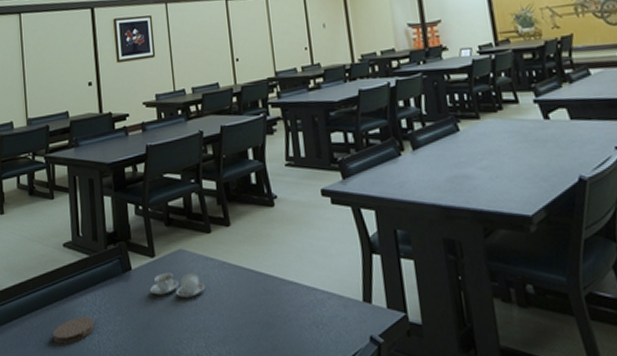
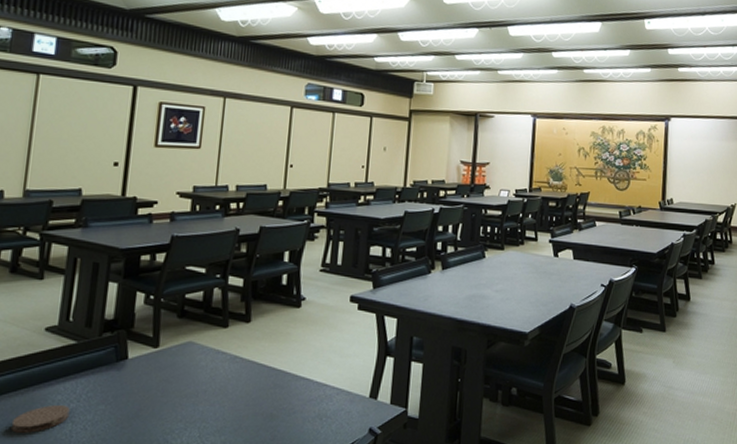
cup set: present [150,272,205,297] -> none [146,363,211,389]

